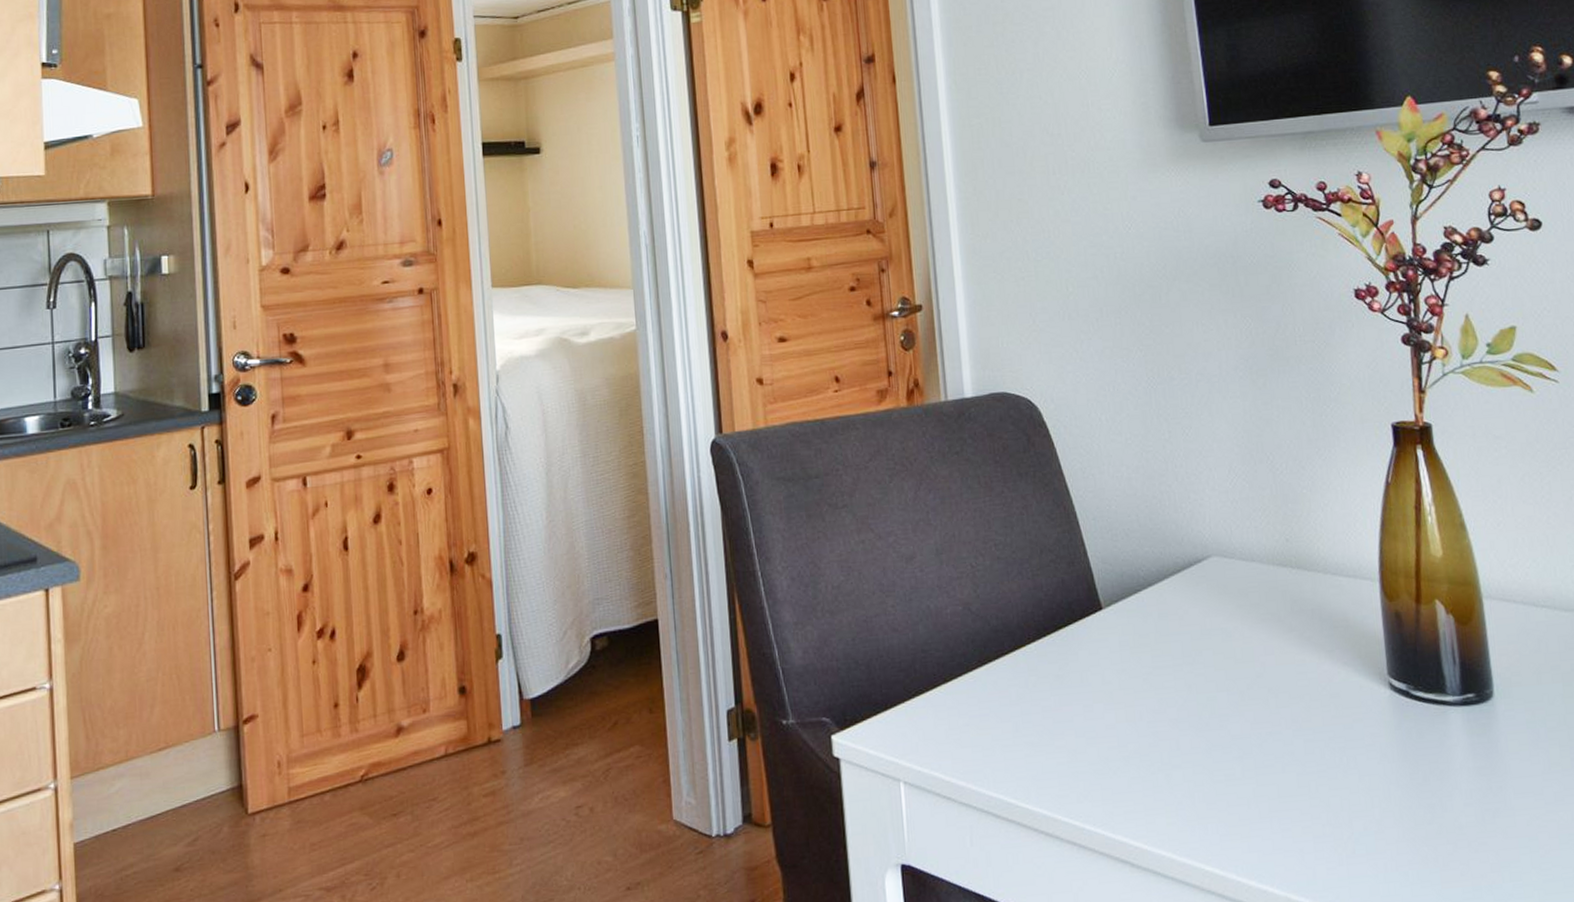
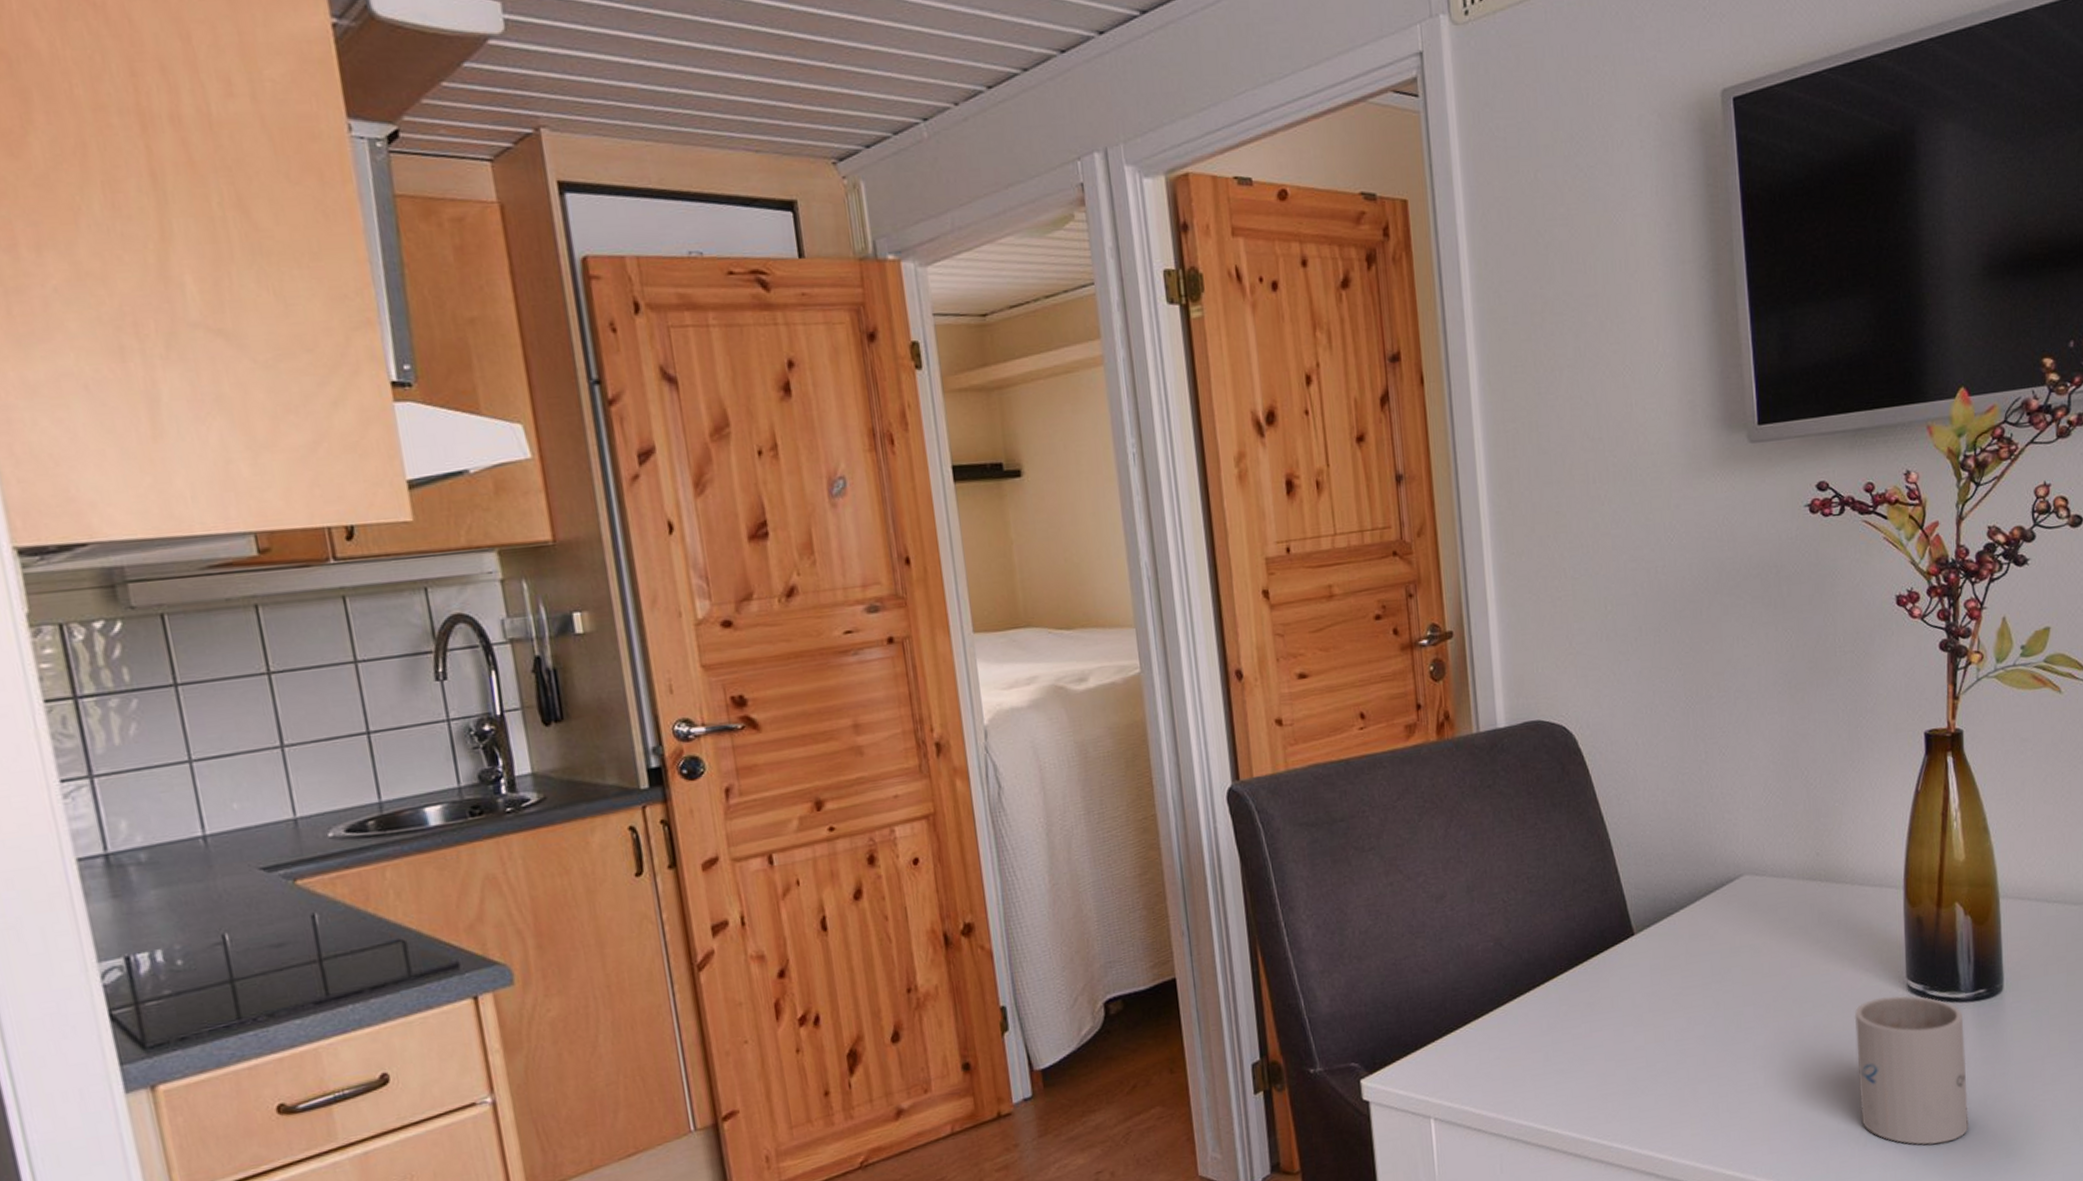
mug: none [1334,693,1466,859] -> present [1854,995,1969,1145]

